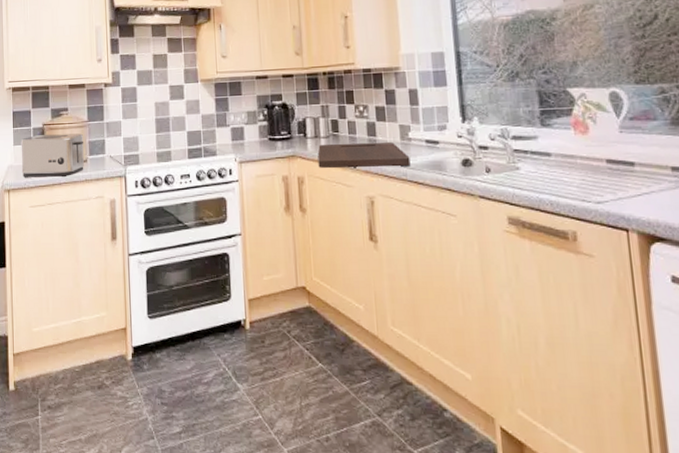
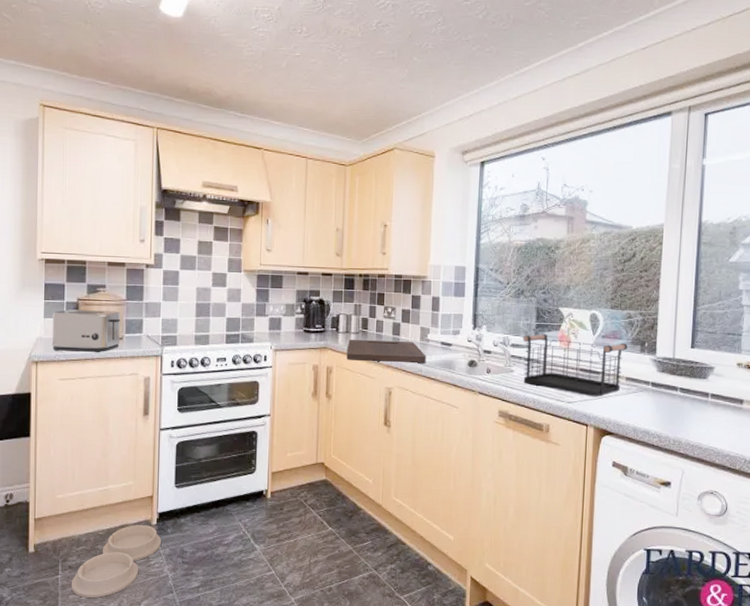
pet bowl: none [50,360,139,443] -> present [71,525,162,599]
dish rack: none [525,121,668,195] -> present [523,334,629,397]

